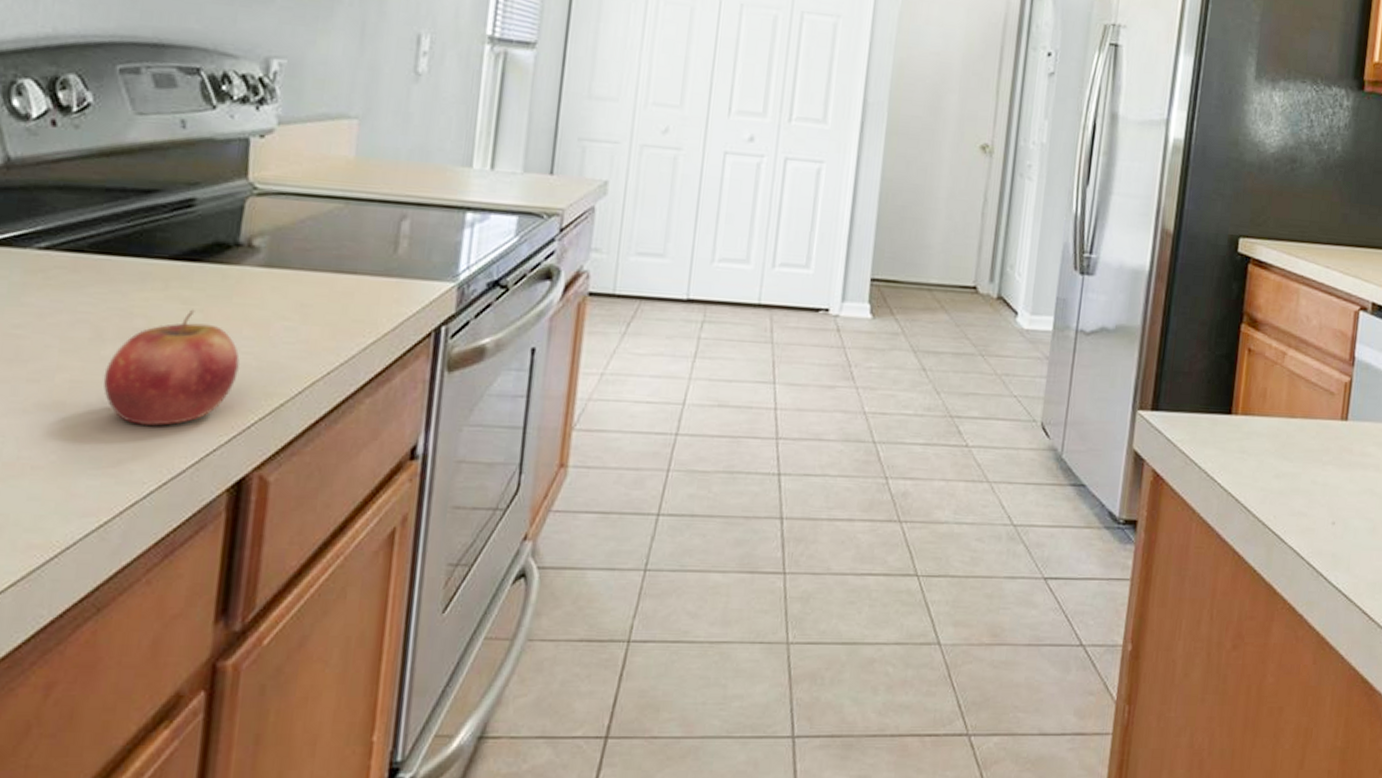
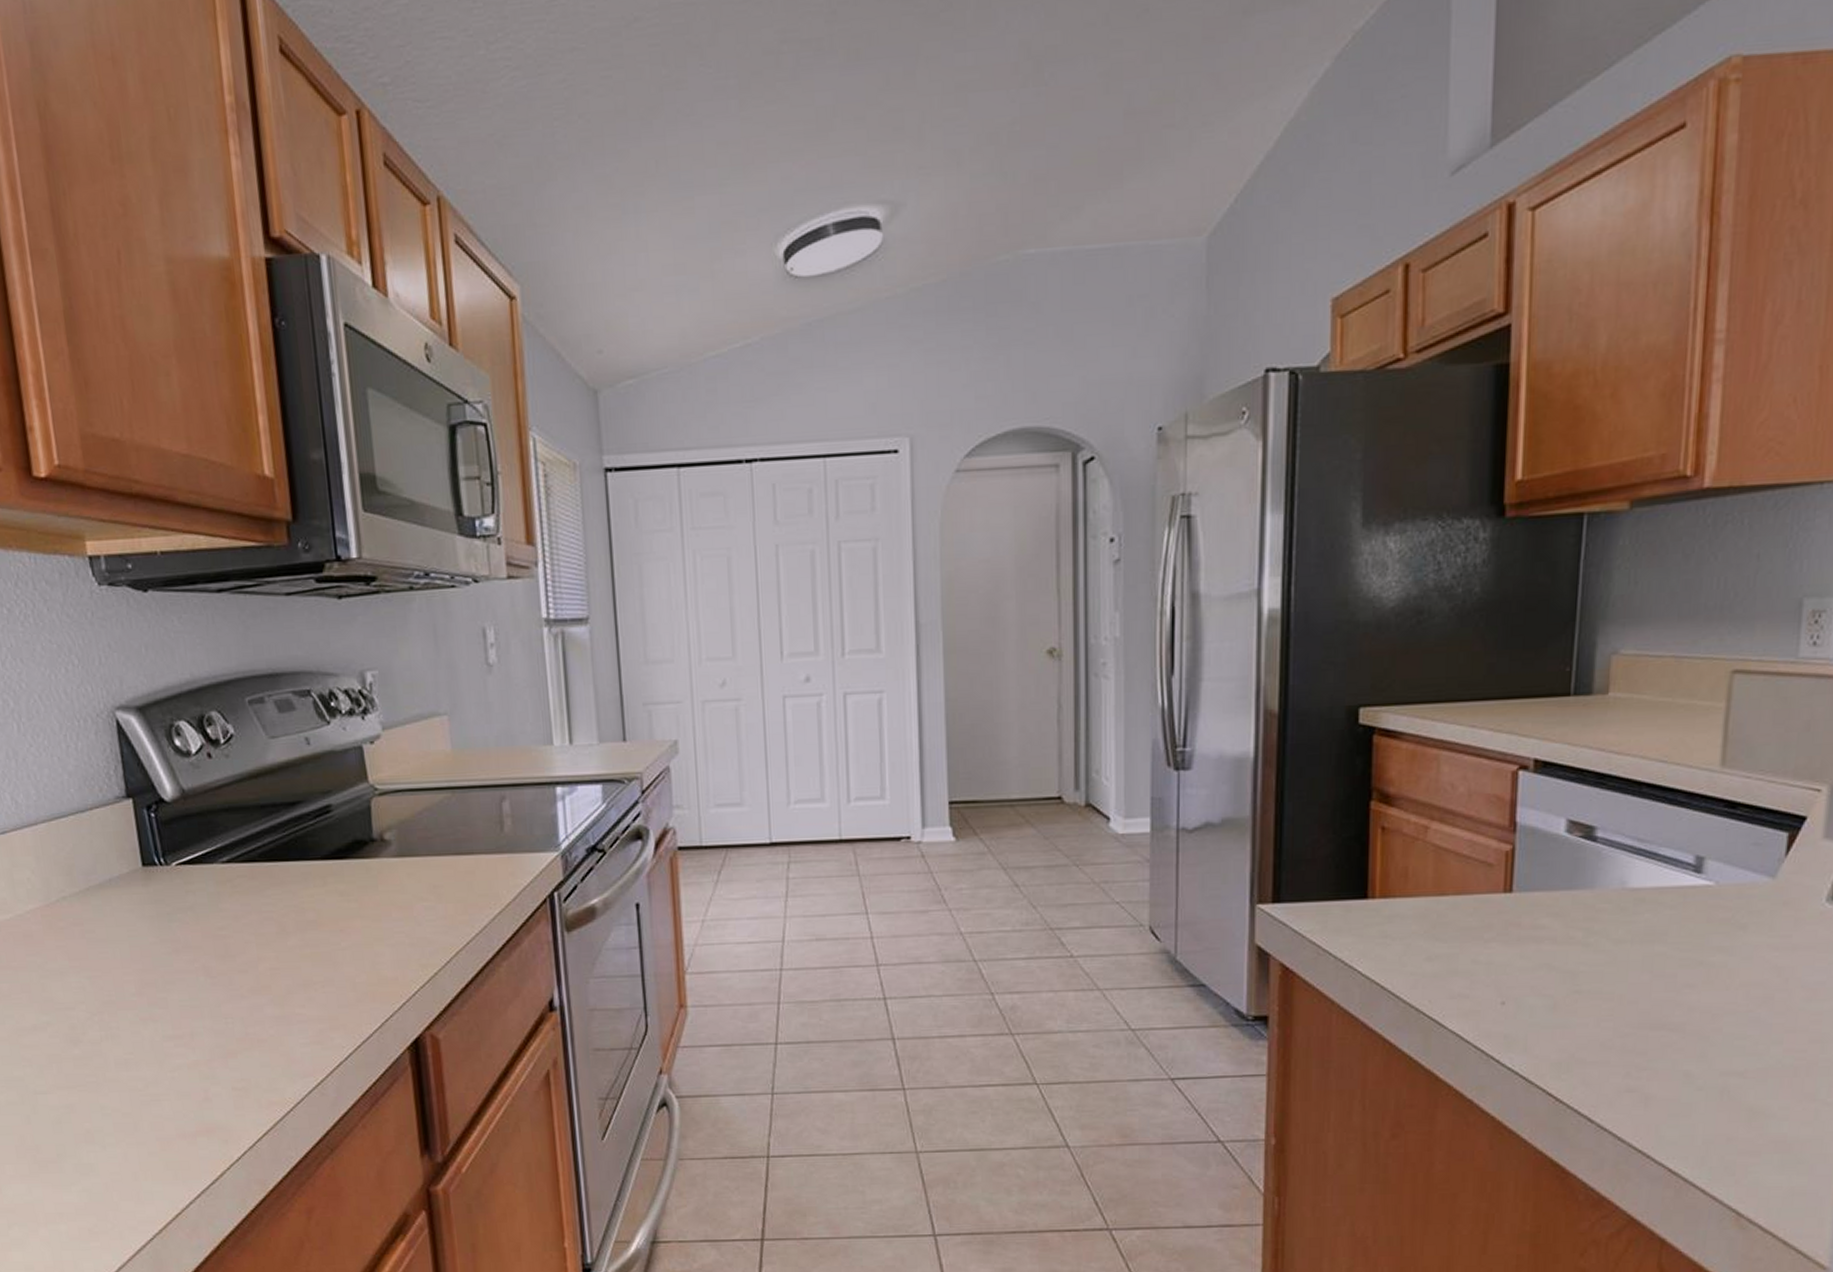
apple: present [103,309,240,427] -> none [293,900,397,1001]

